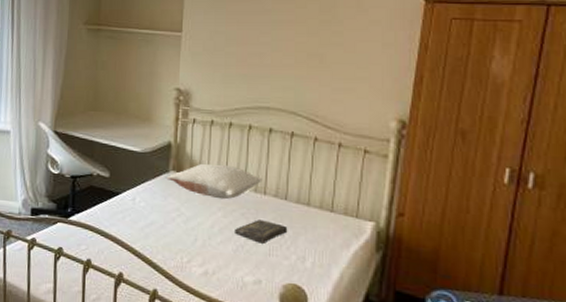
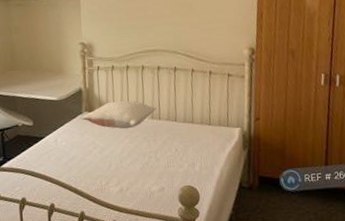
book: present [235,219,288,244] -> none [140,140,180,159]

